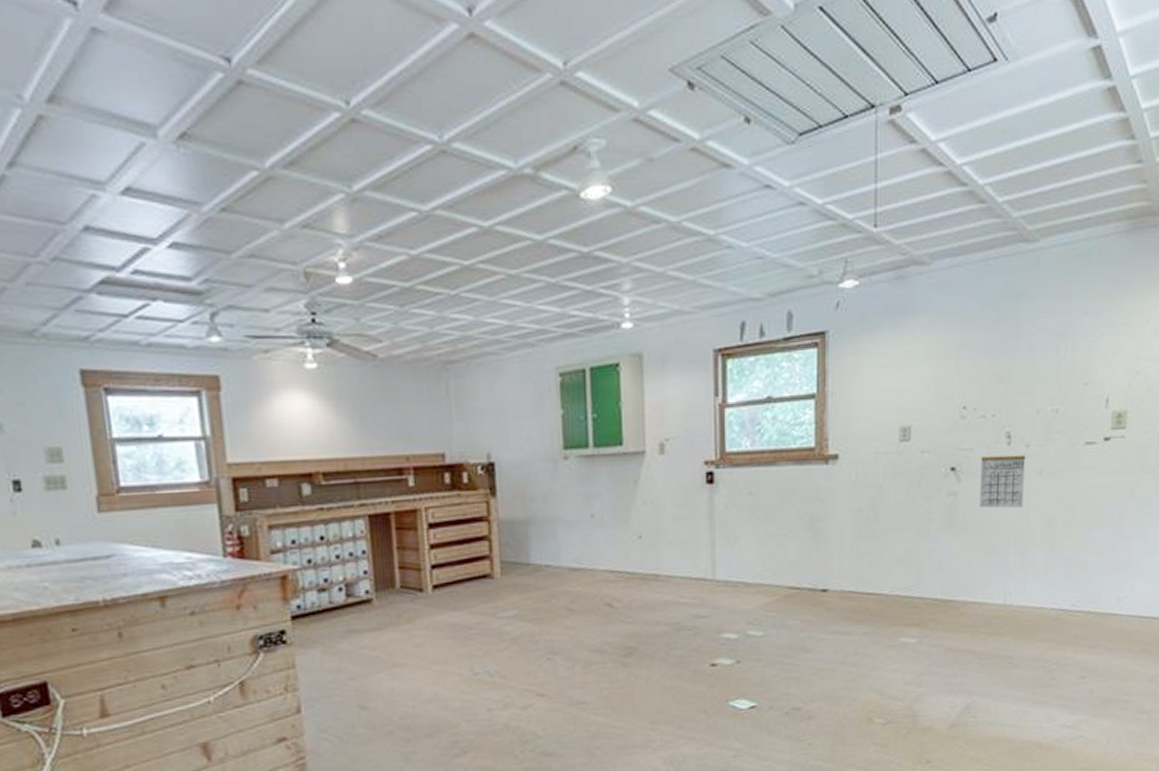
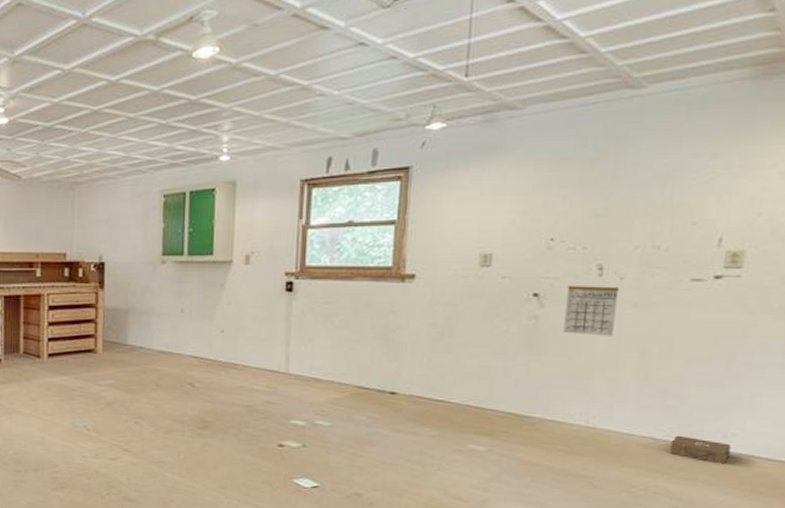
ammunition box: none [1075,603,1124,628] -> present [669,435,731,464]

